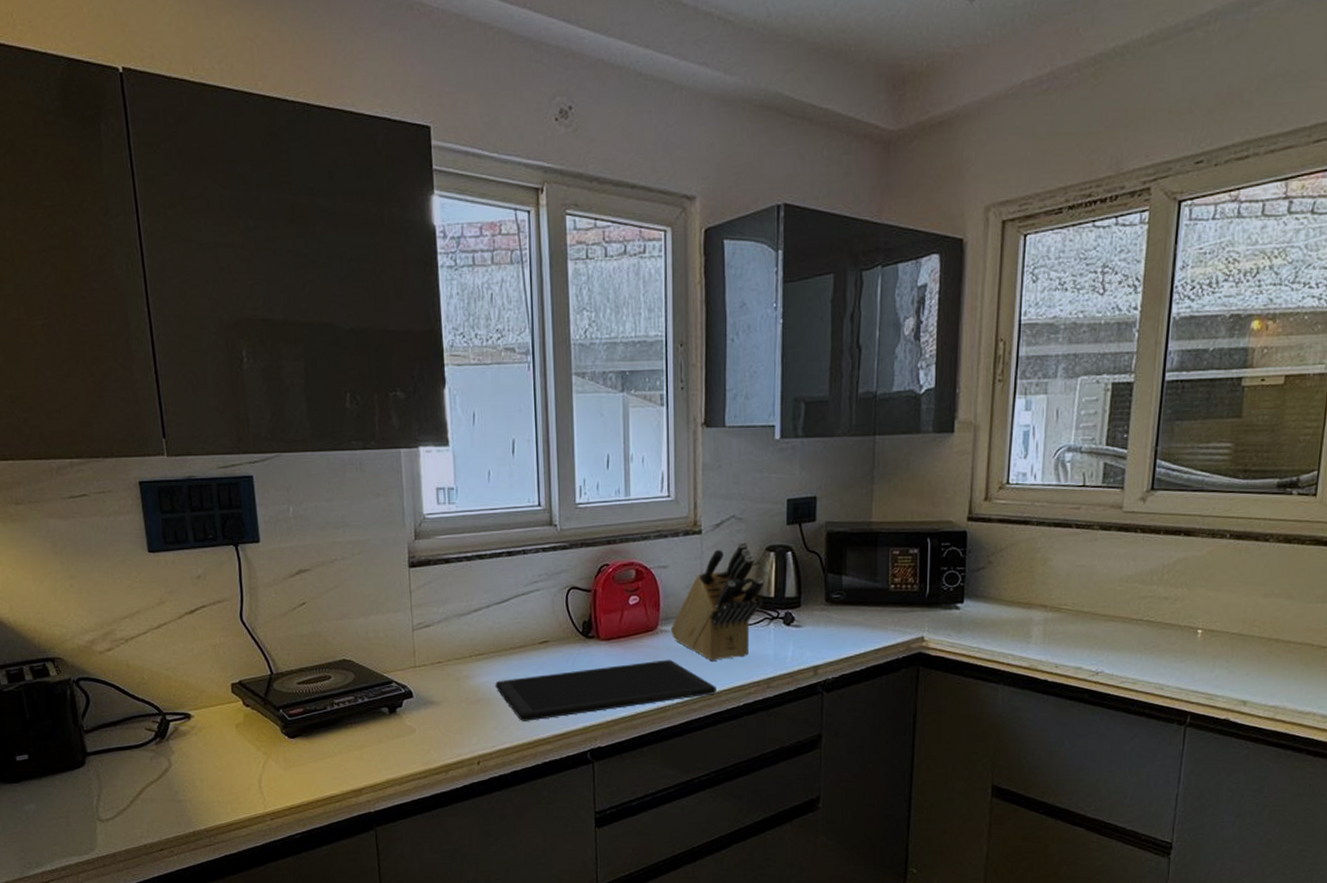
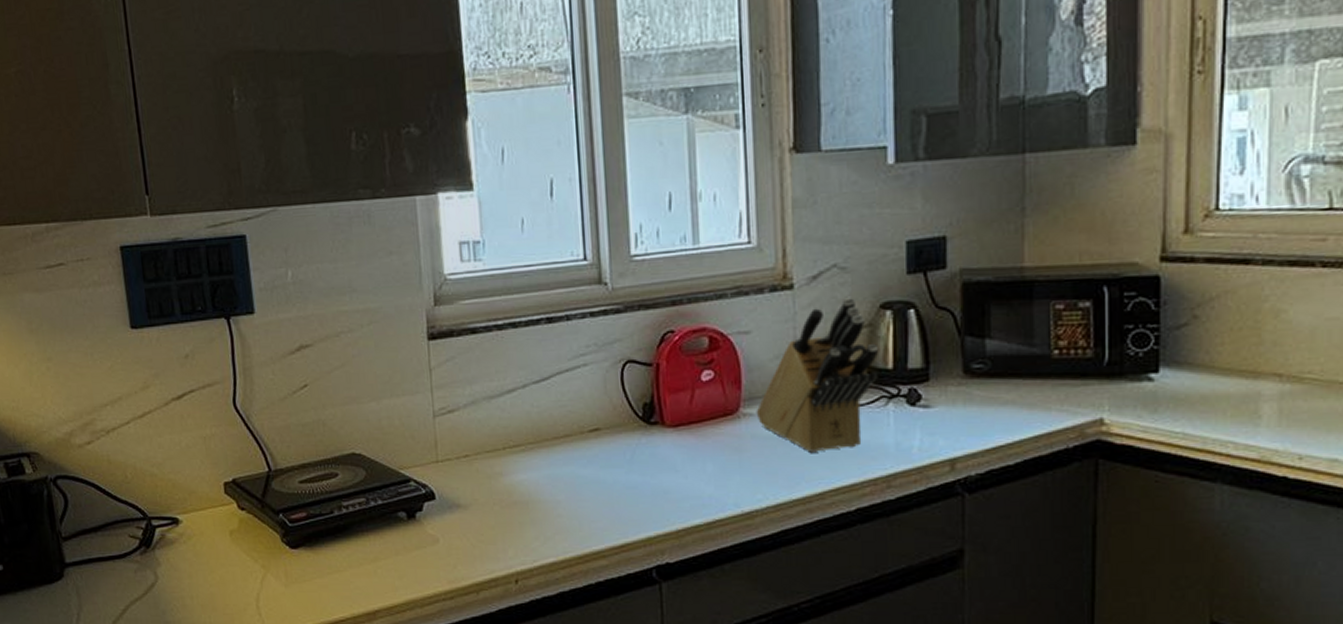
cutting board: present [495,659,716,721] -> none [535,451,819,530]

